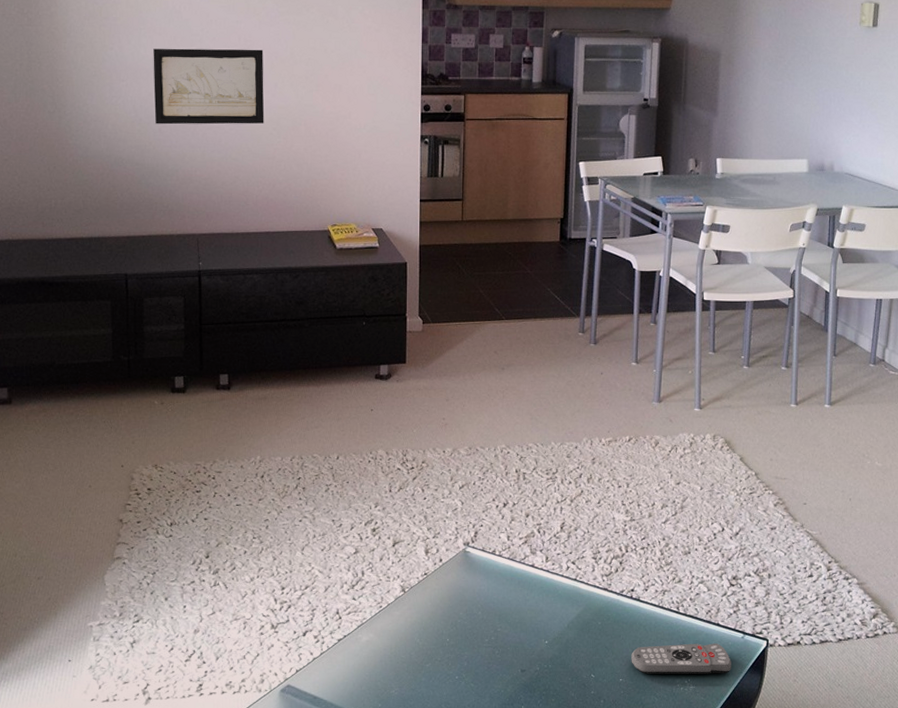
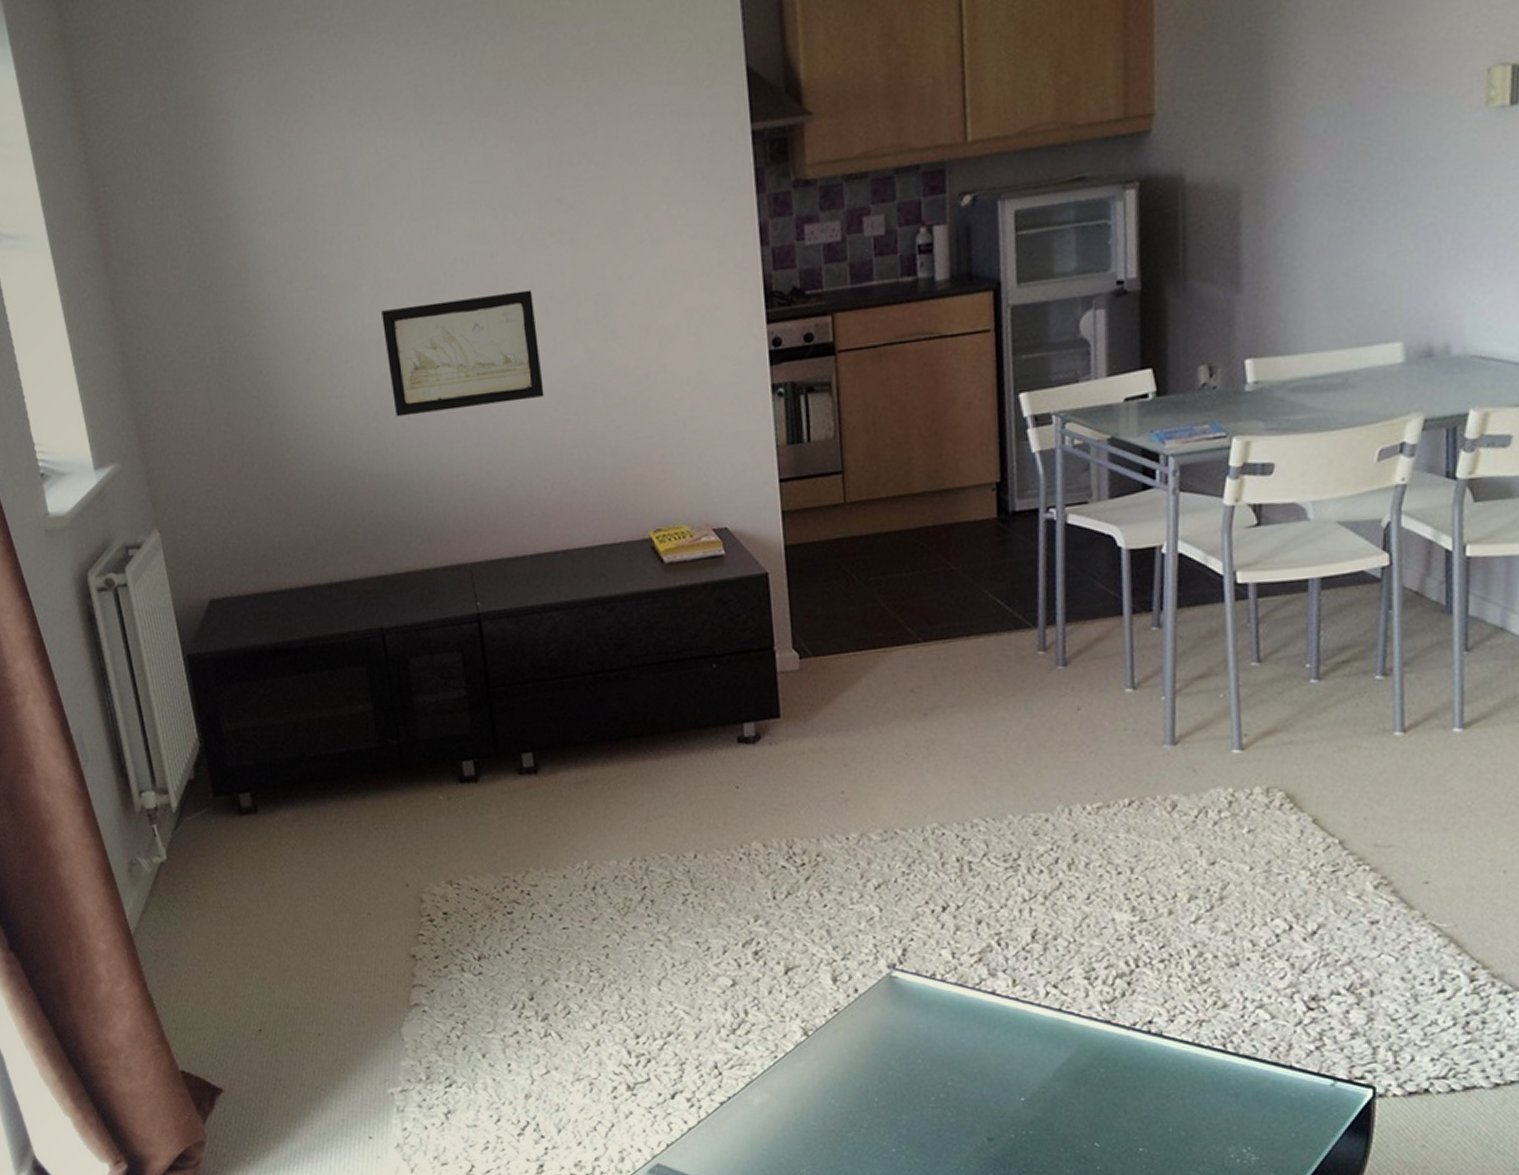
remote control: present [631,643,731,674] -> none [1154,1094,1317,1141]

